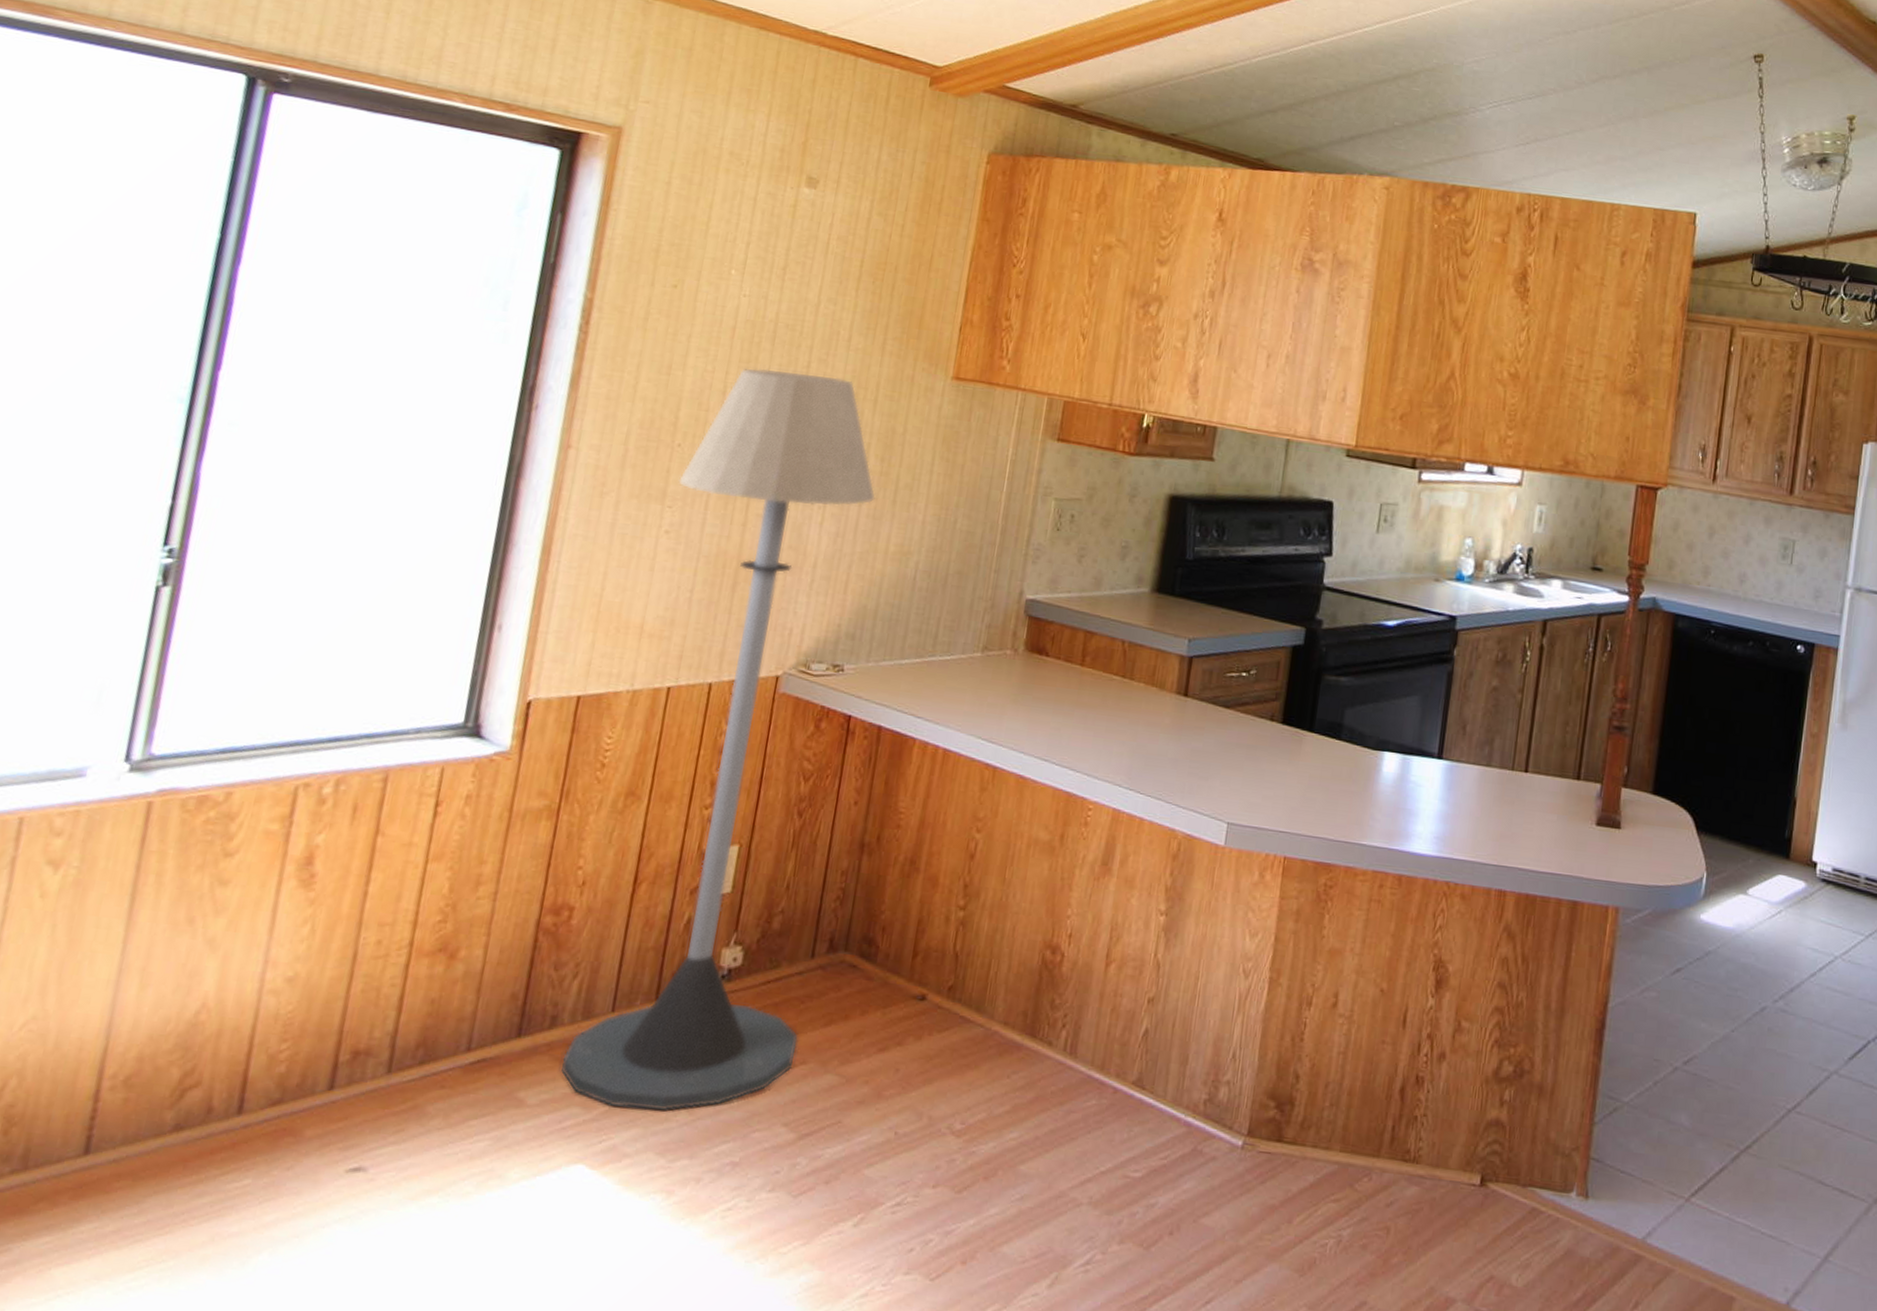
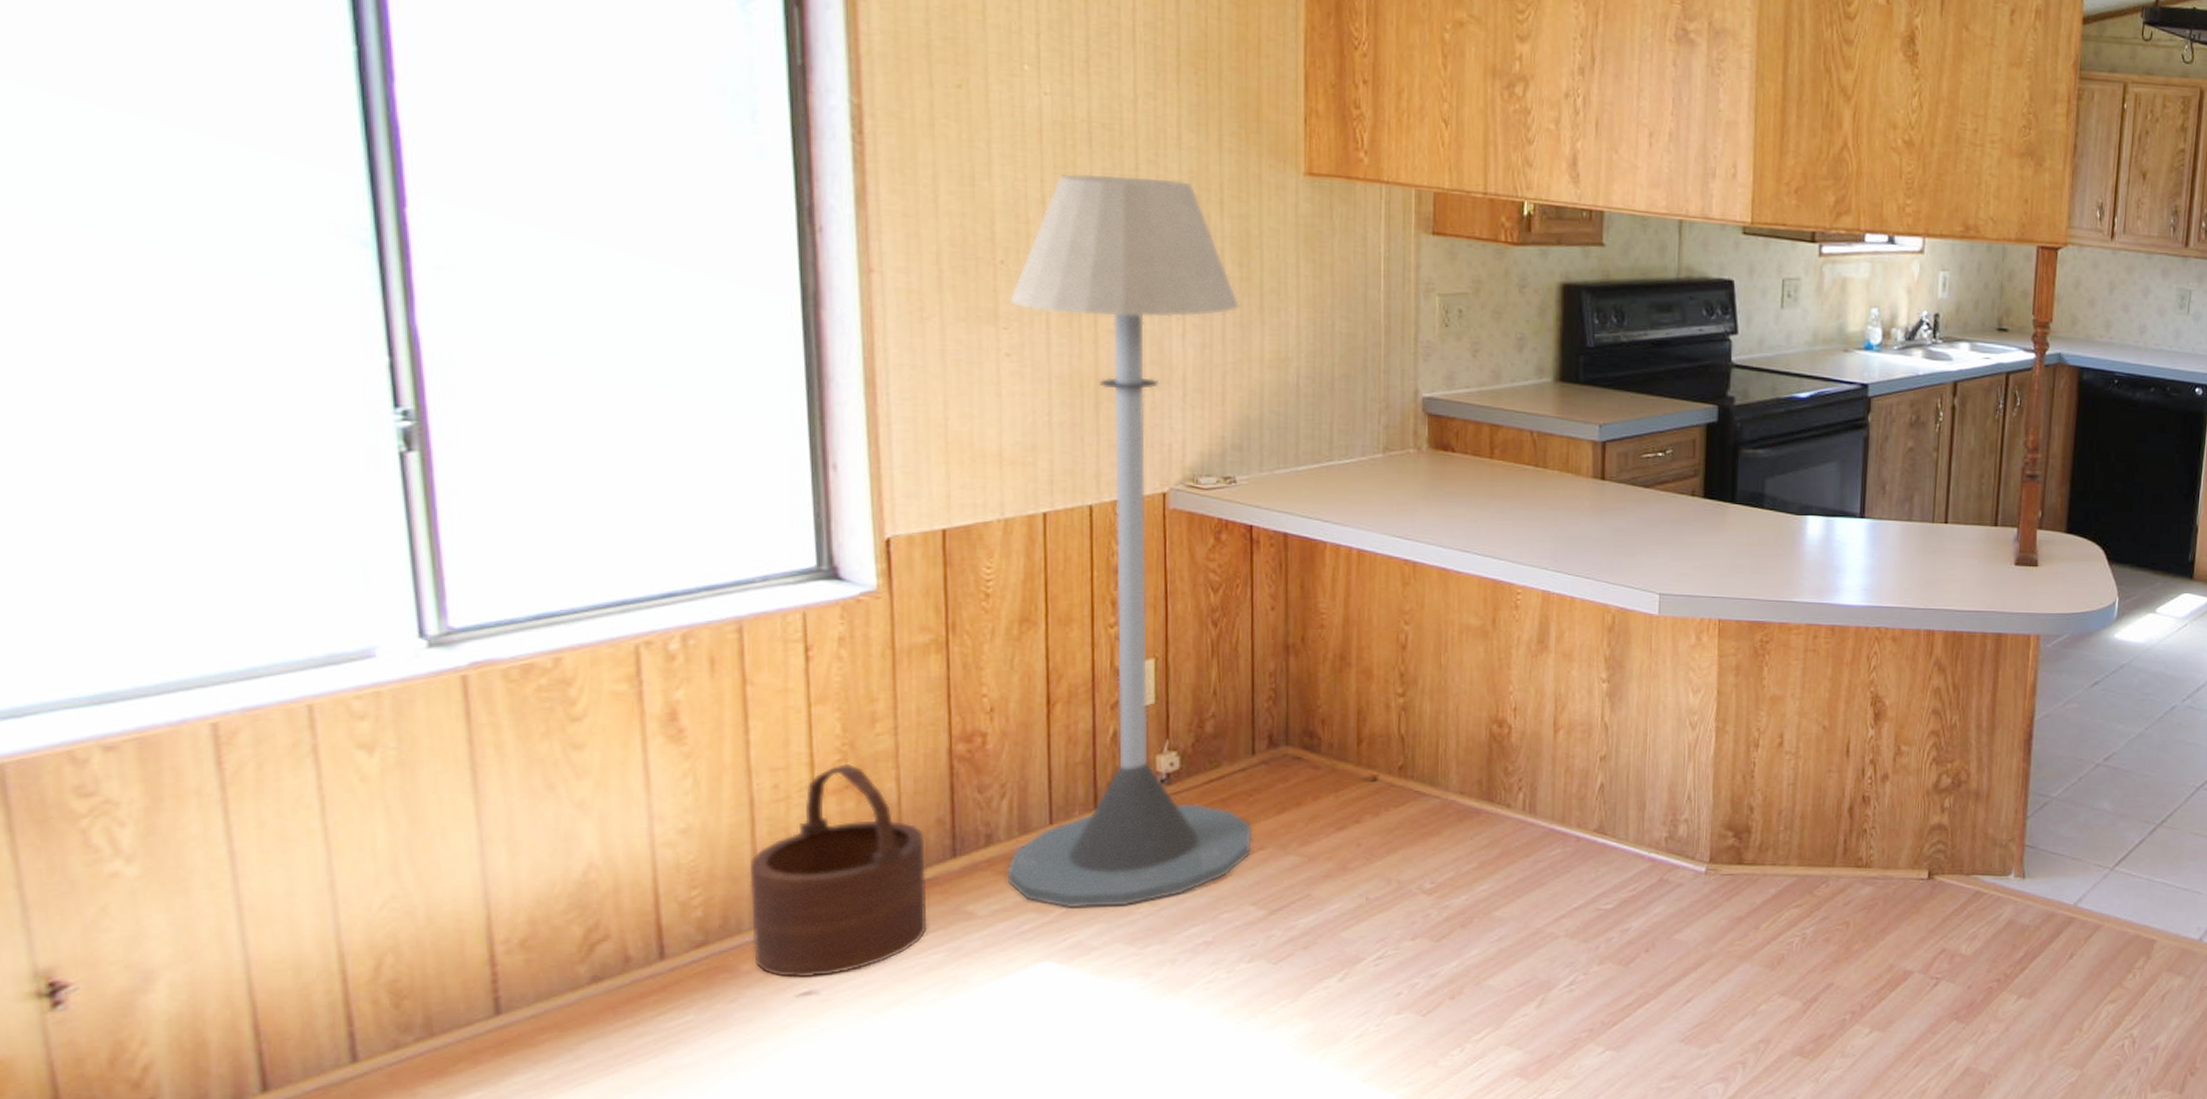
wooden bucket: none [318,925,498,1153] -> present [749,763,927,978]

